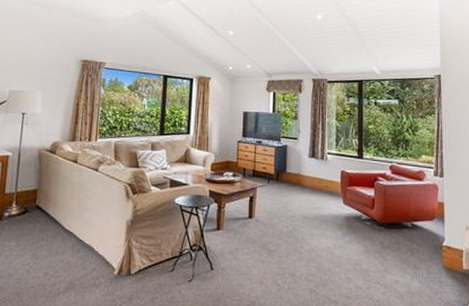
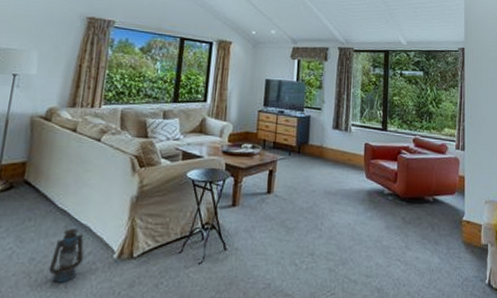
lantern: none [60,248,90,295] -> present [48,229,85,283]

